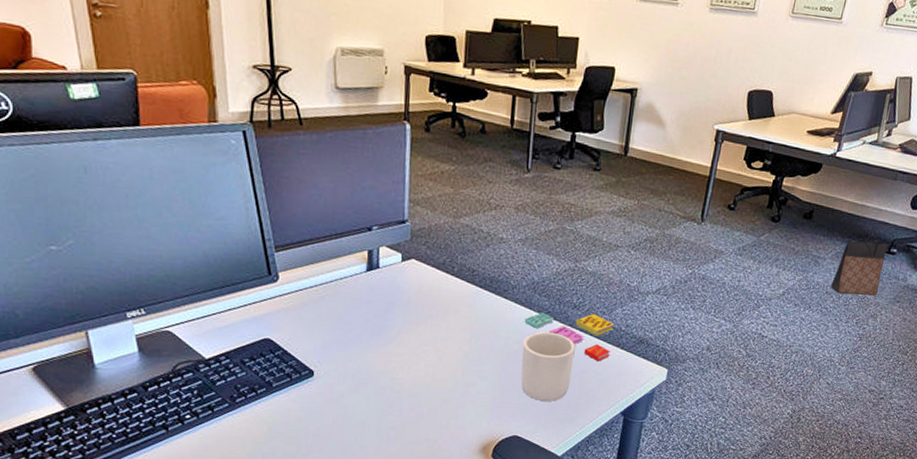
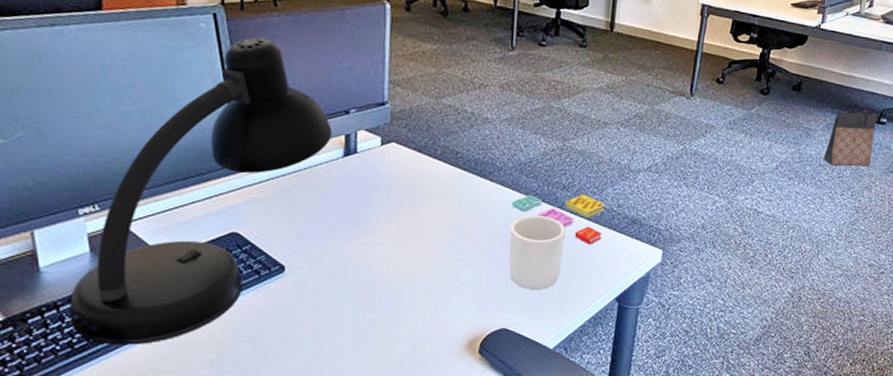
desk lamp: none [122,155,357,437] -> present [69,37,333,345]

